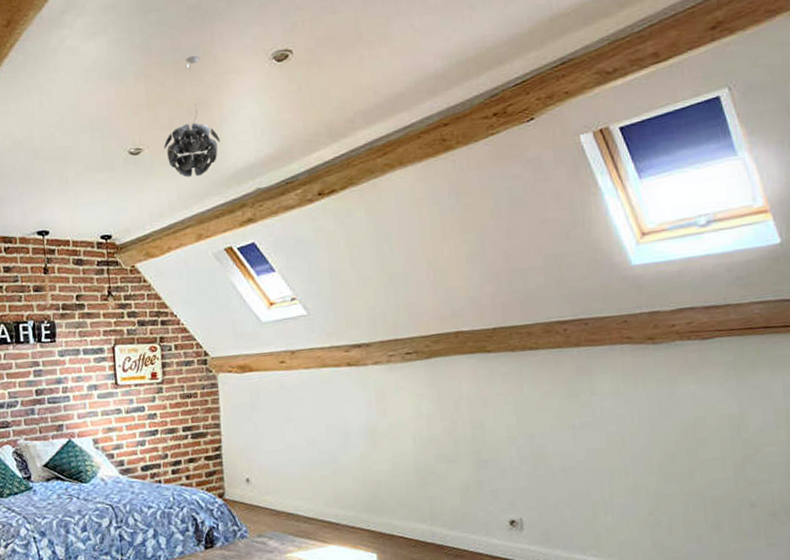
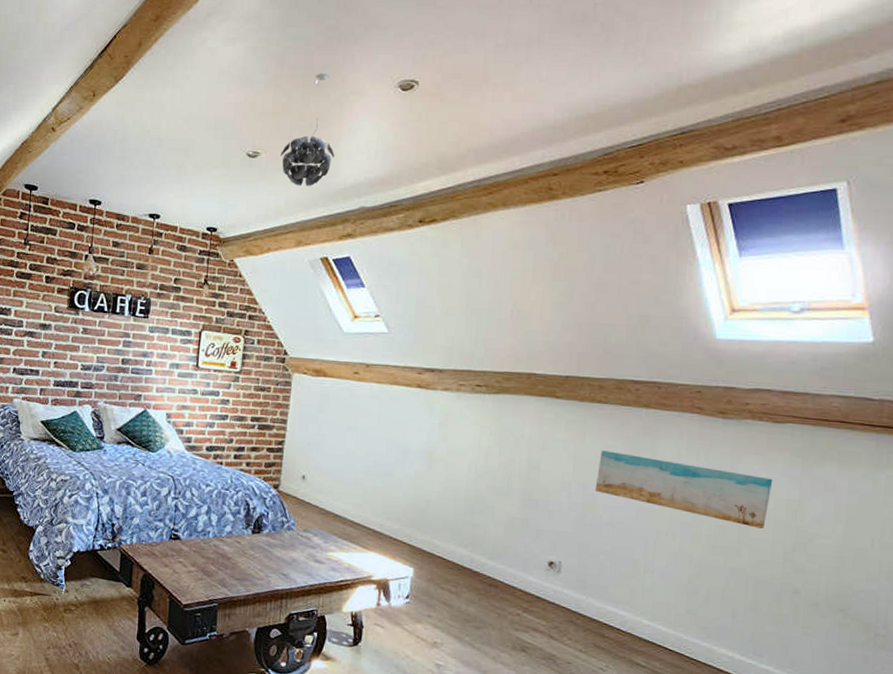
wall art: none [540,396,712,449] -> present [594,450,773,529]

